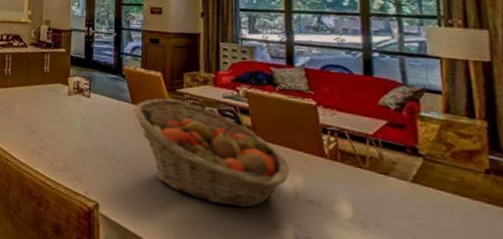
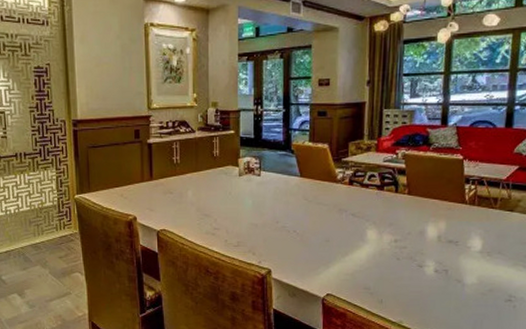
fruit basket: present [133,98,290,208] -> none [301,169,436,256]

